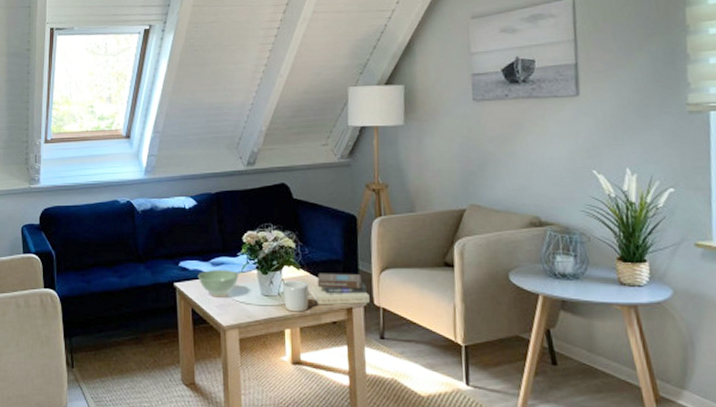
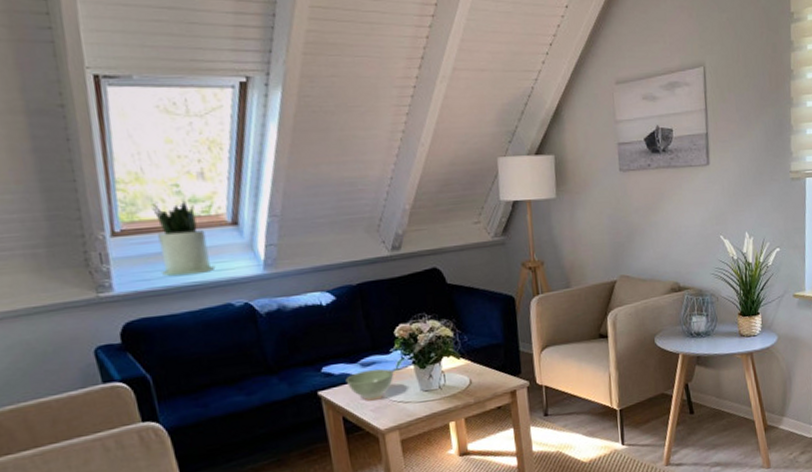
planter: none [72,118,110,176] -> present [151,200,216,277]
mug: present [283,280,309,312] -> none [443,370,473,404]
books: present [310,273,370,305] -> none [472,356,532,393]

